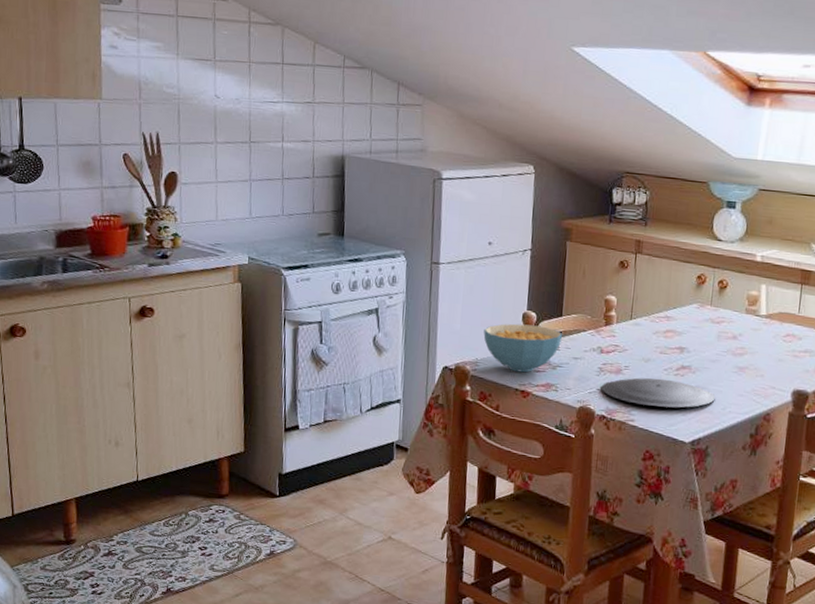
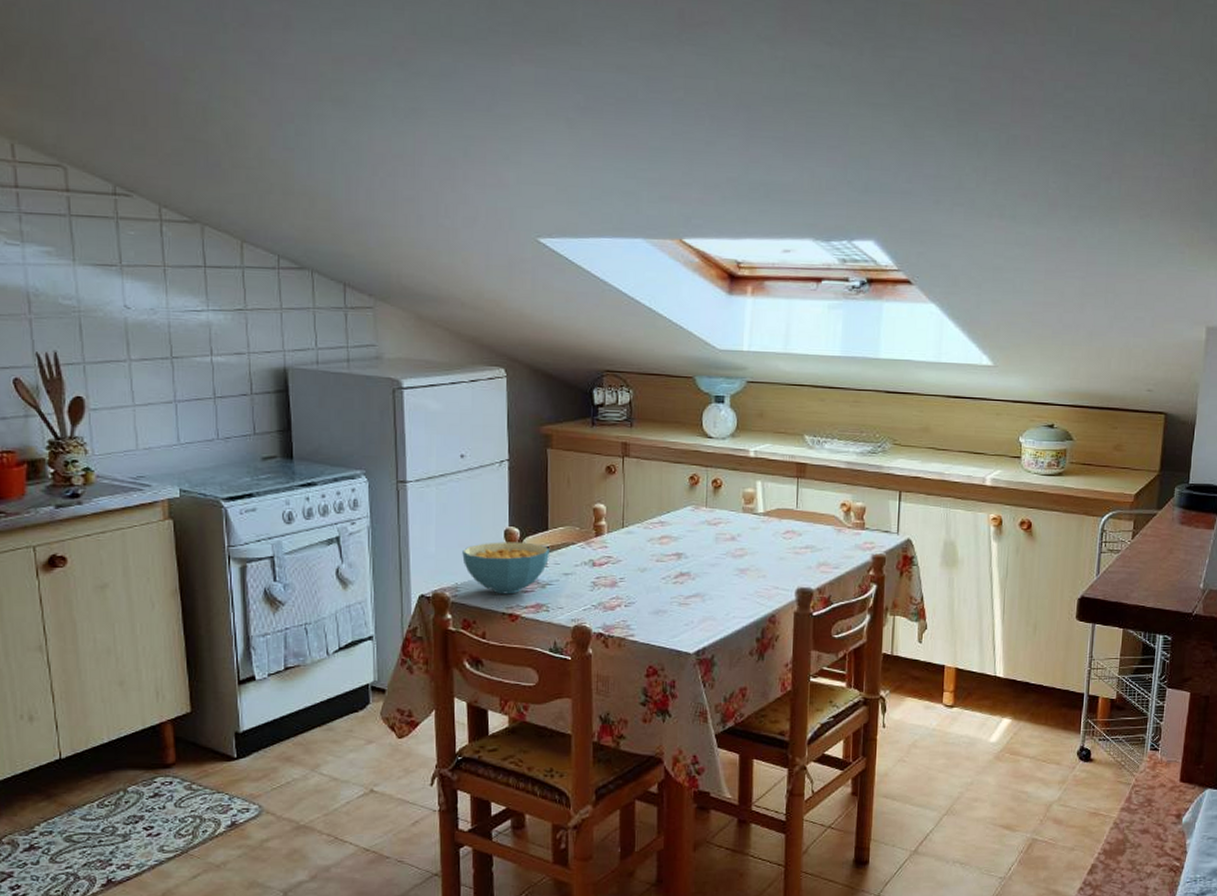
plate: present [601,377,715,408] -> none [596,588,718,618]

